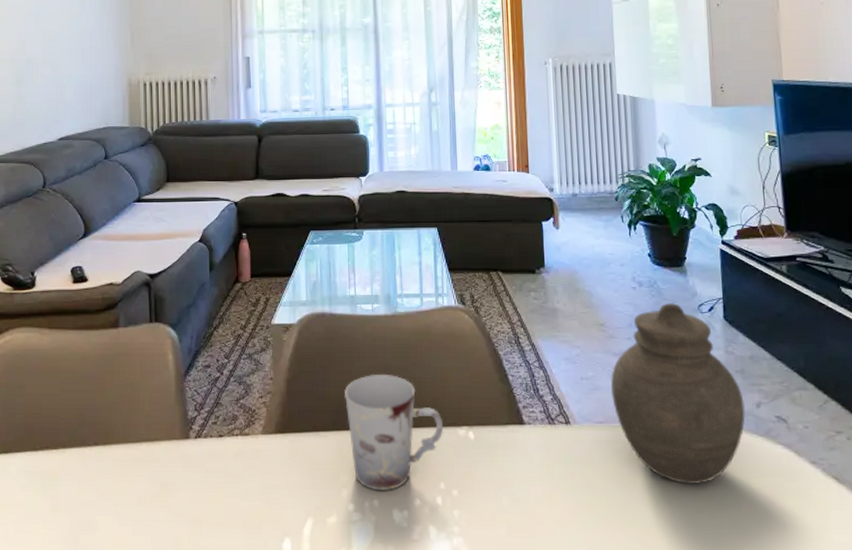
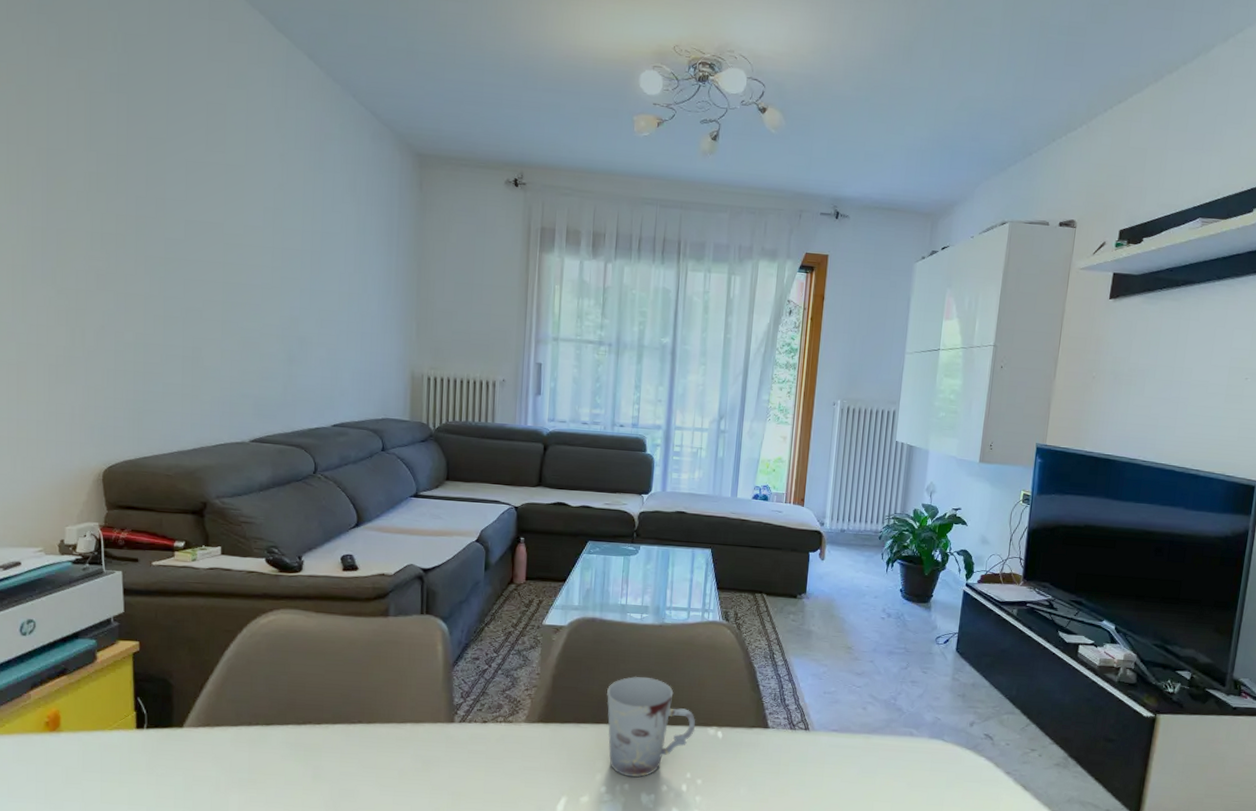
jar: present [611,302,745,484] -> none [848,633,961,785]

